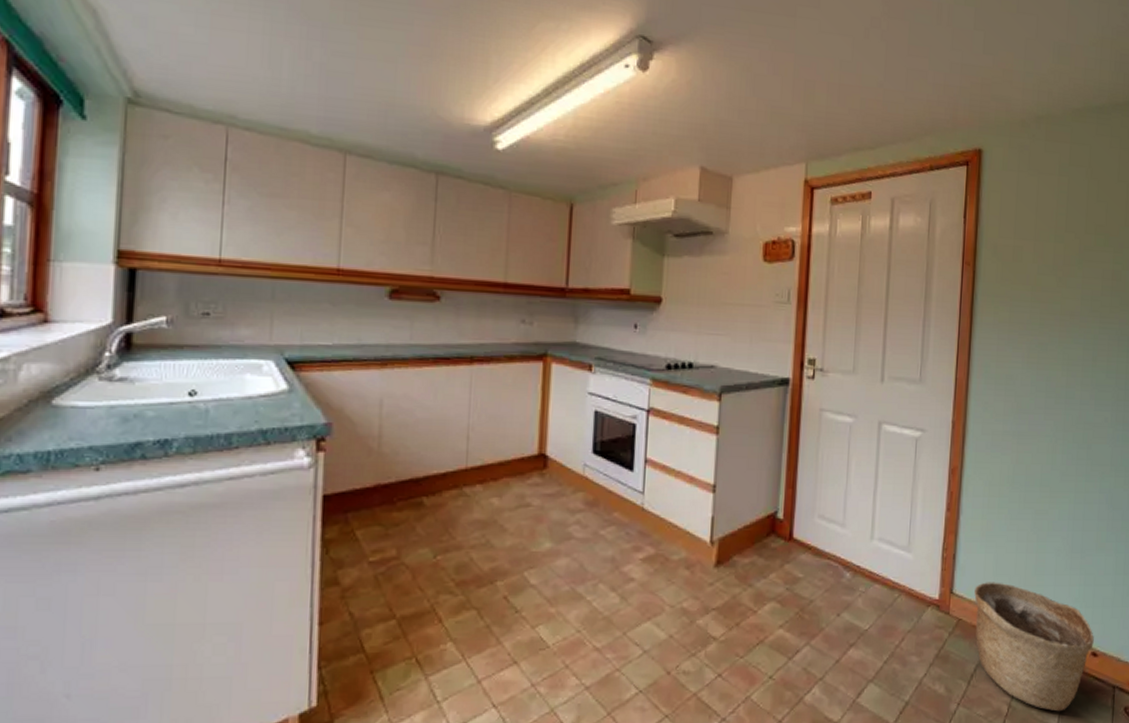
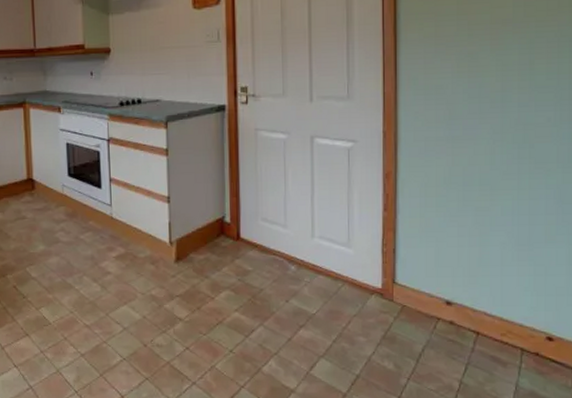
basket: present [974,582,1094,712] -> none [417,273,548,390]

